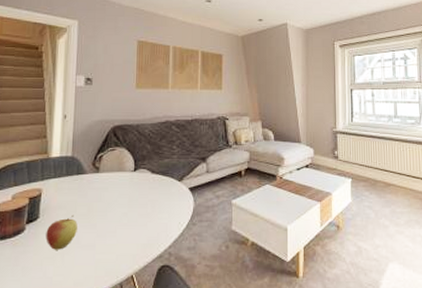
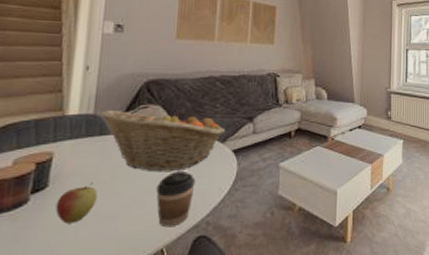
fruit basket: none [76,152,181,207] -> present [99,110,225,172]
coffee cup: none [125,206,158,257] -> present [156,170,196,228]

